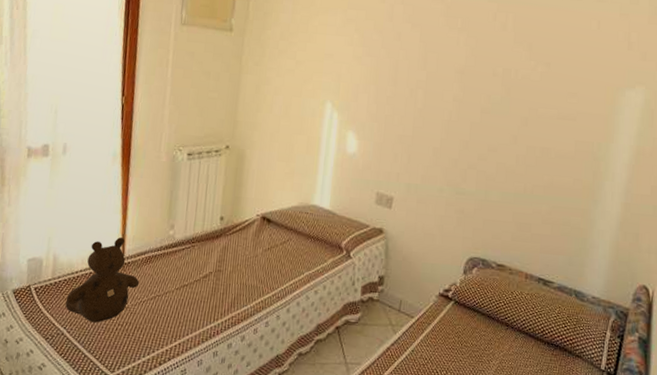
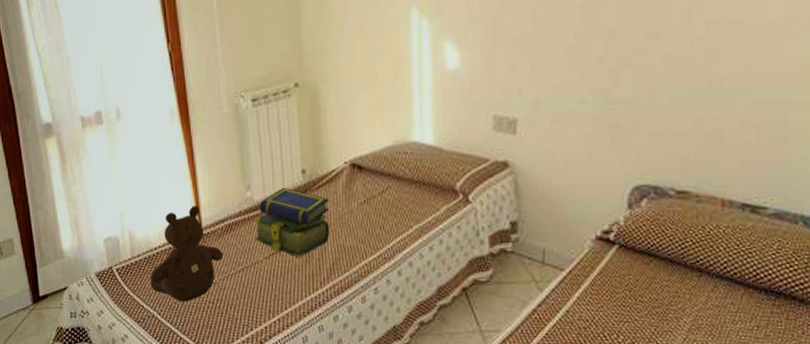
stack of books: none [169,230,240,291] -> present [254,188,330,258]

